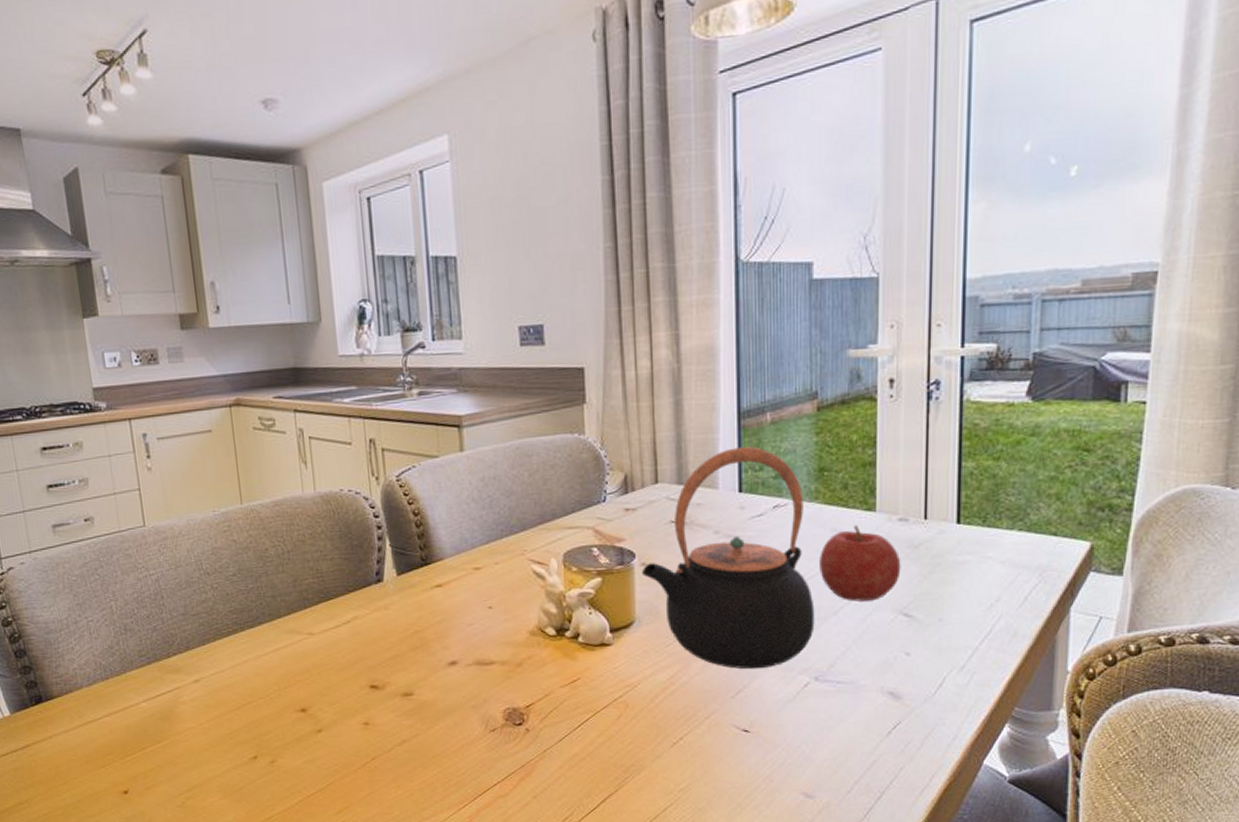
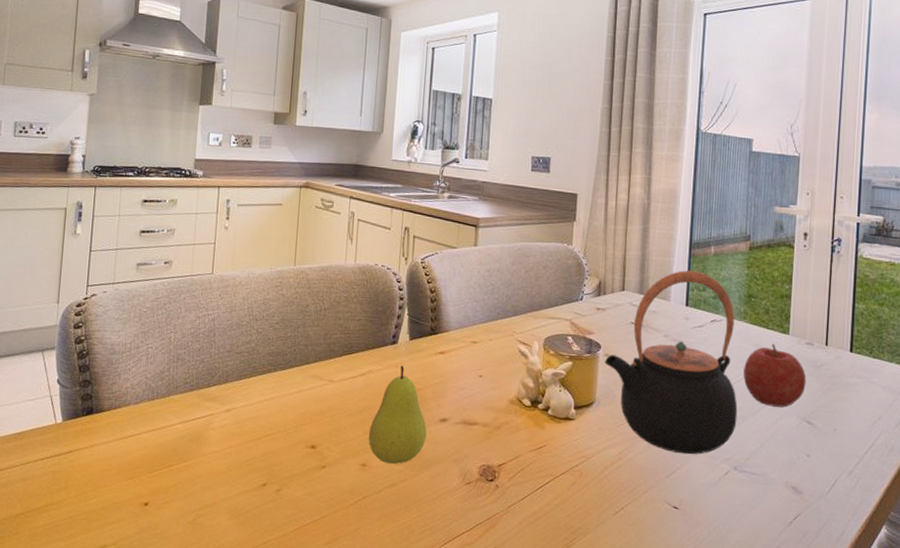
fruit: none [365,605,435,719] -> present [368,364,427,464]

